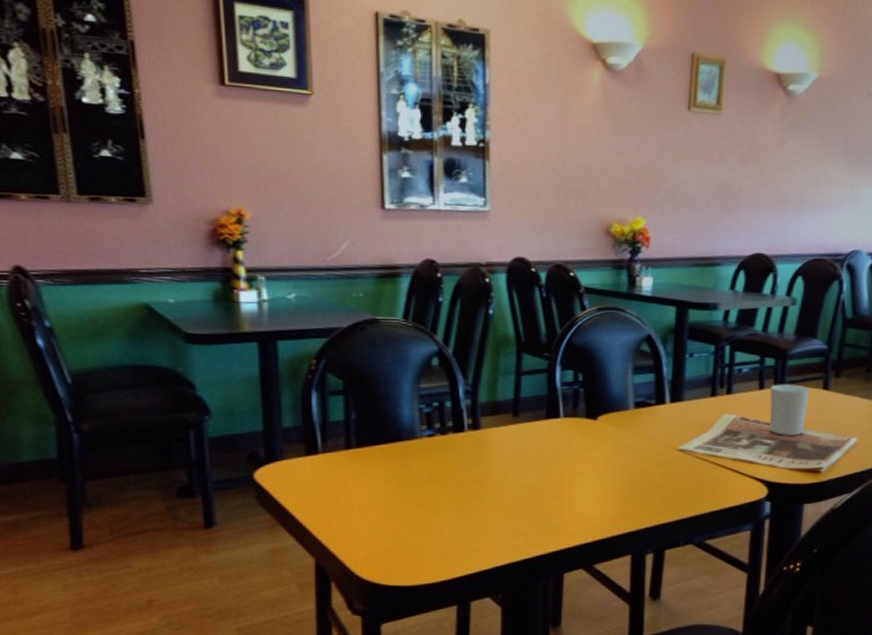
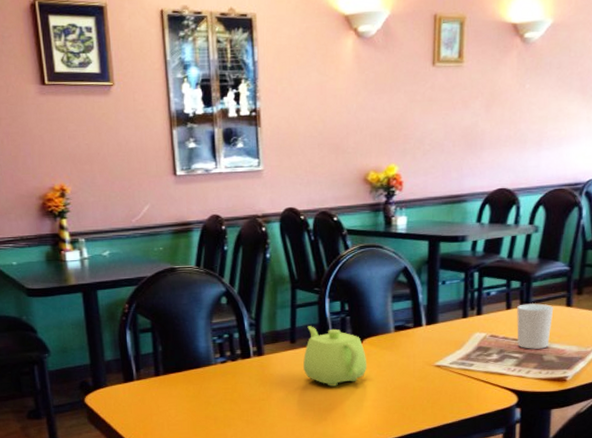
teapot: none [527,397,602,469] -> present [303,326,367,386]

